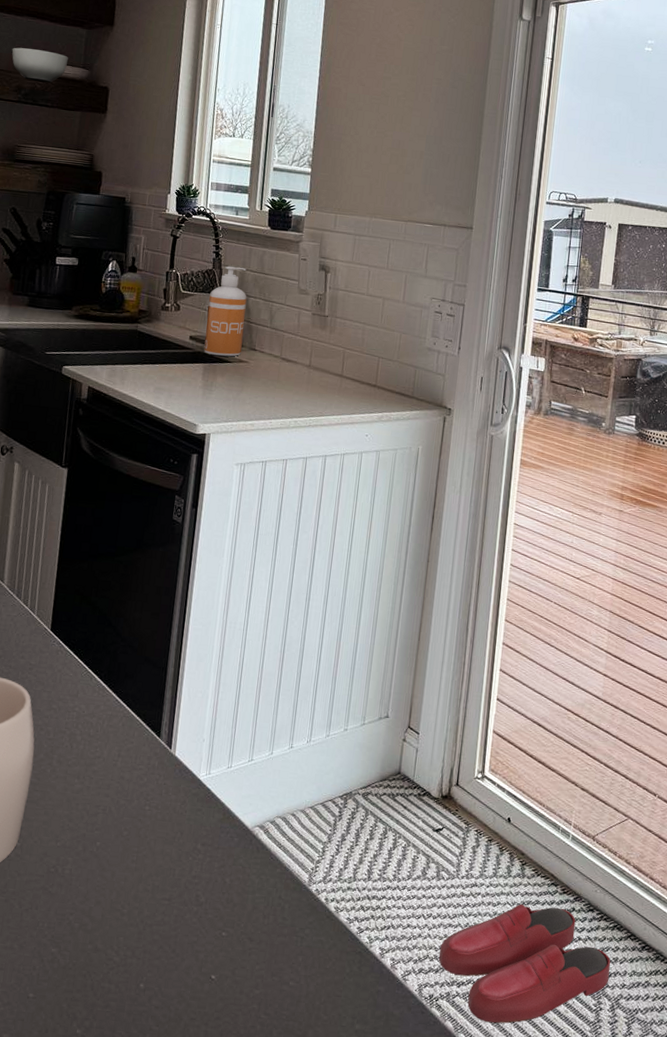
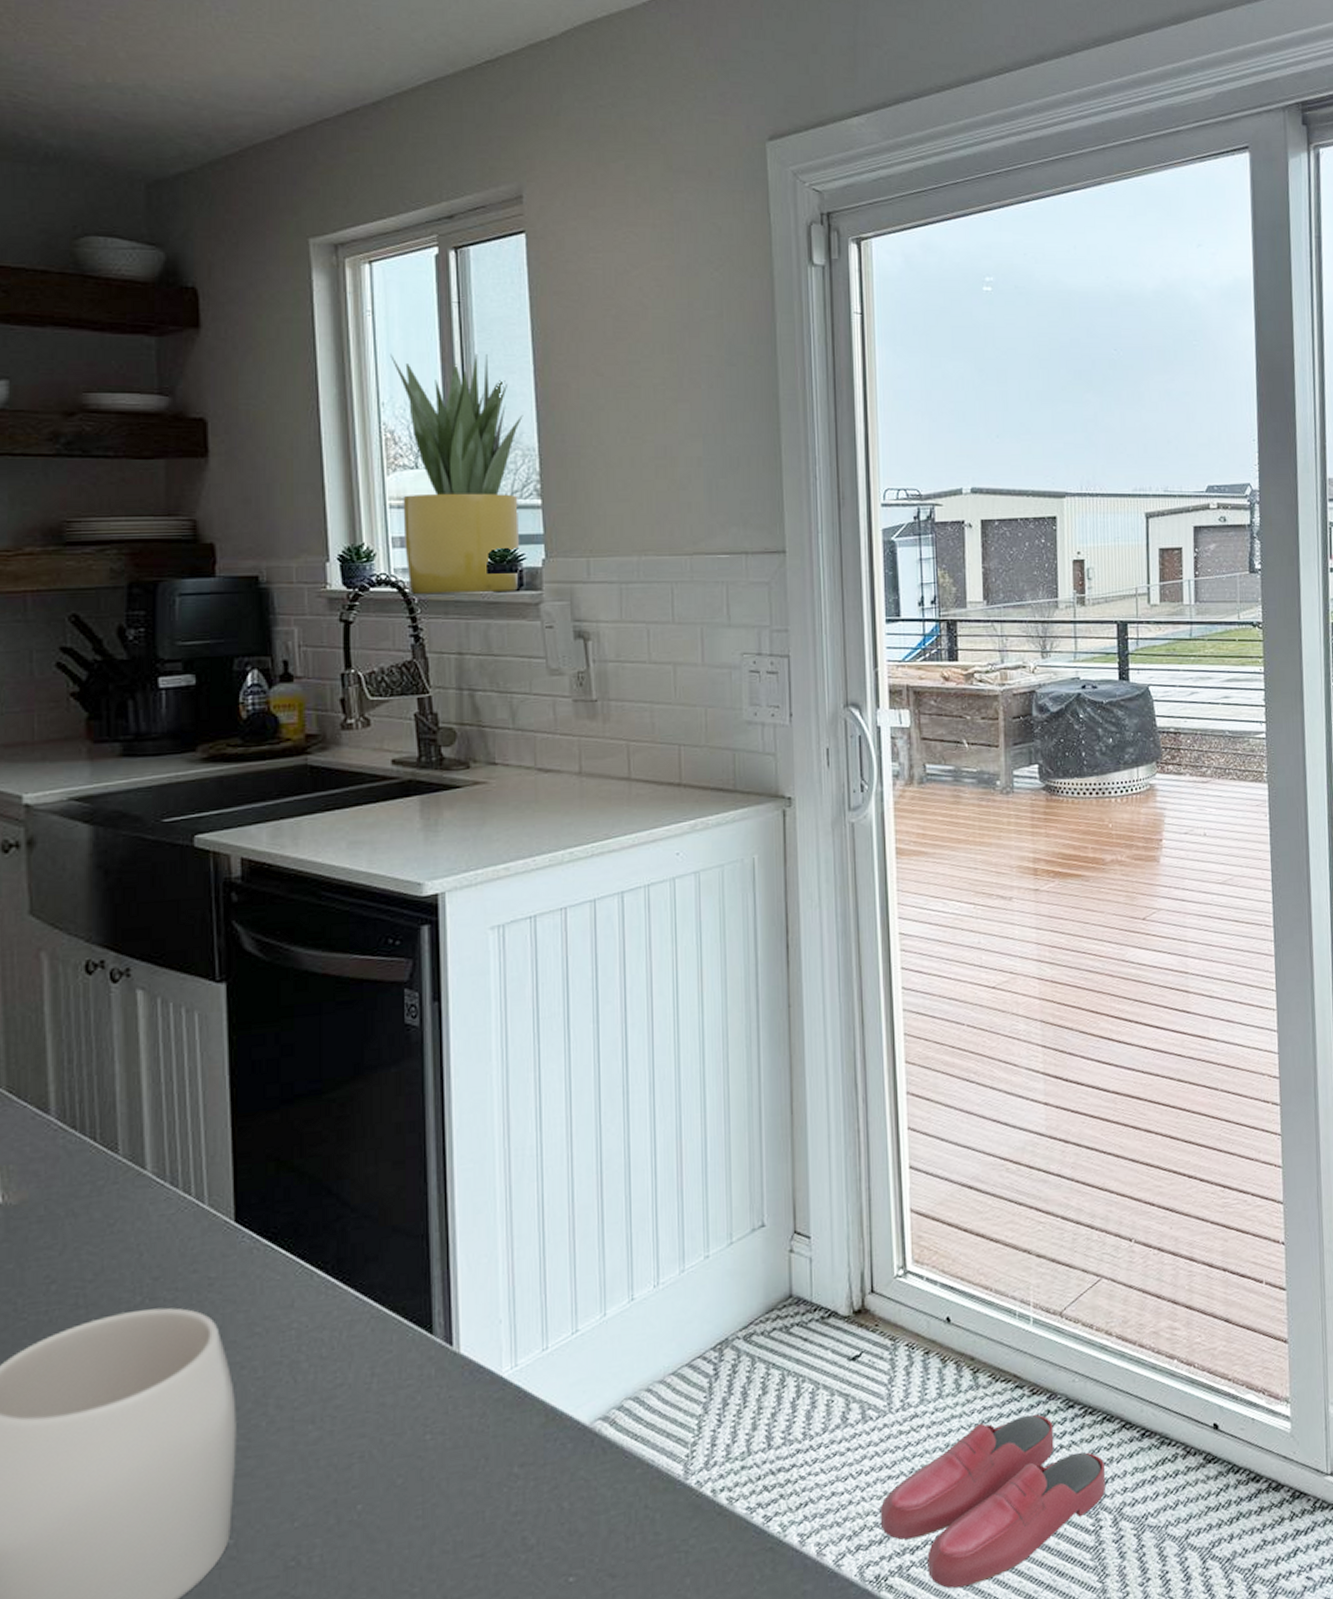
bowl: present [11,47,69,83] -> none [33,374,133,422]
soap dispenser: present [203,266,247,357] -> none [414,651,474,781]
planter: none [217,55,308,231] -> present [390,353,523,595]

